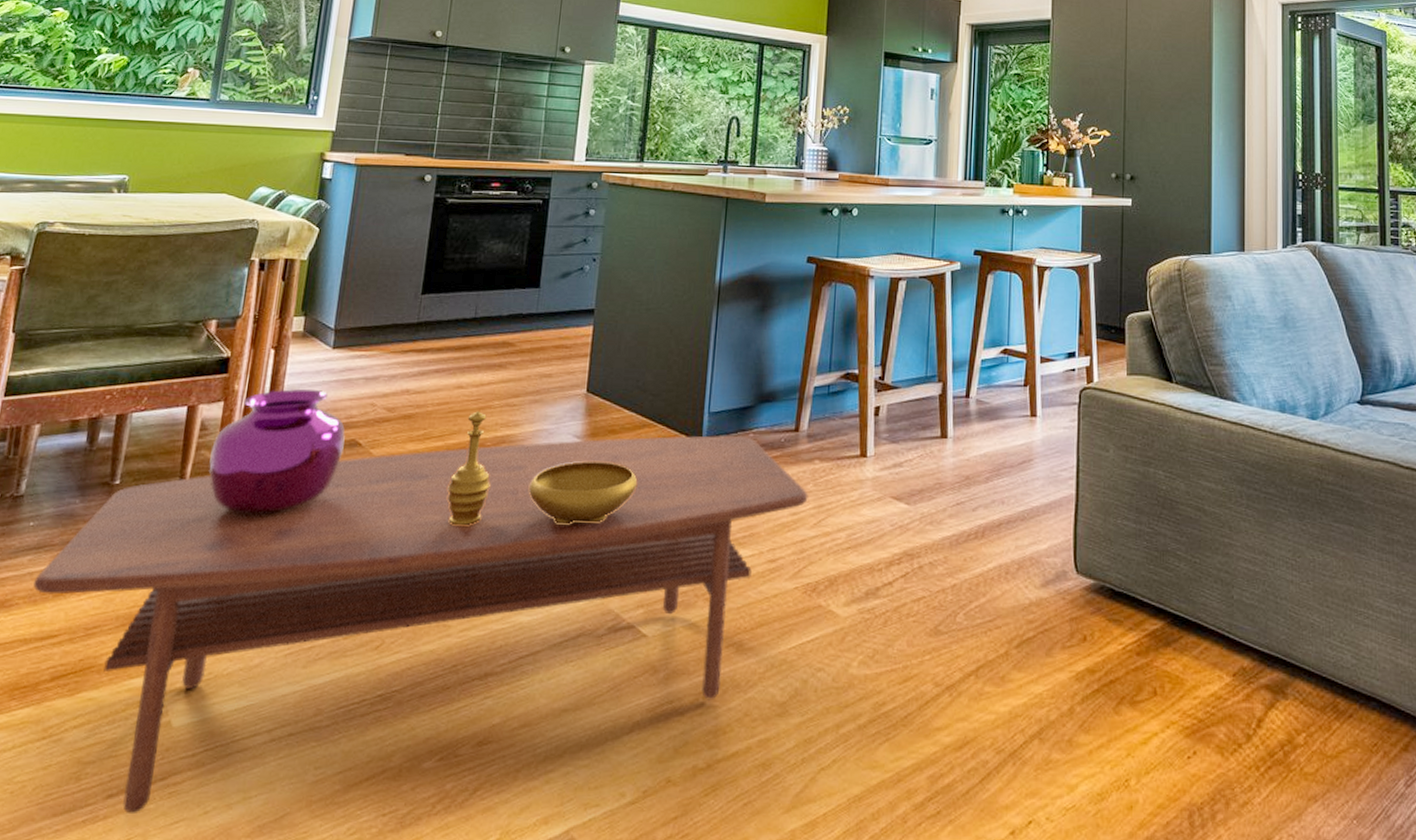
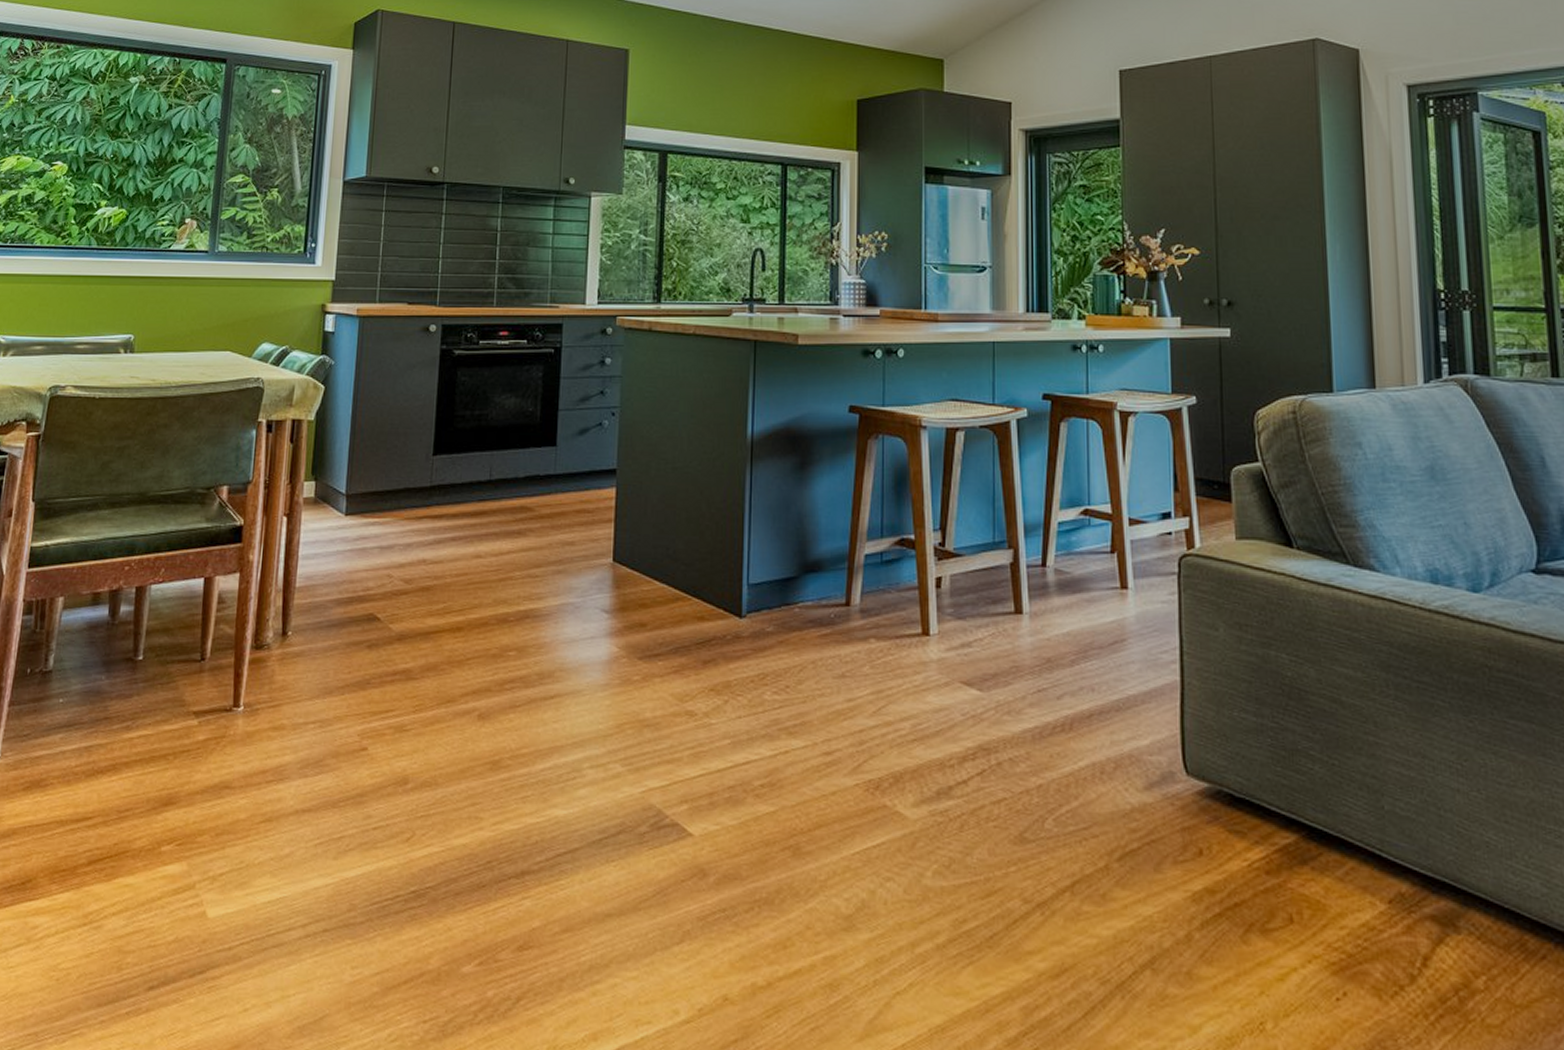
coffee table: present [33,435,808,813] -> none [66,610,865,1007]
vase: present [209,388,345,514] -> none [229,558,363,693]
decorative bowl: present [447,411,638,526] -> none [471,583,674,709]

